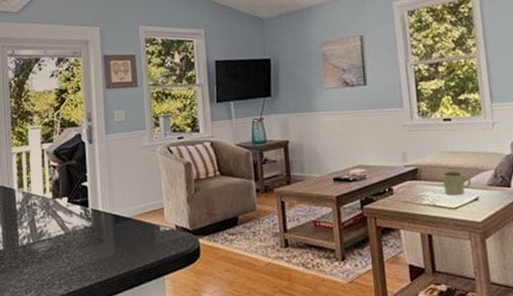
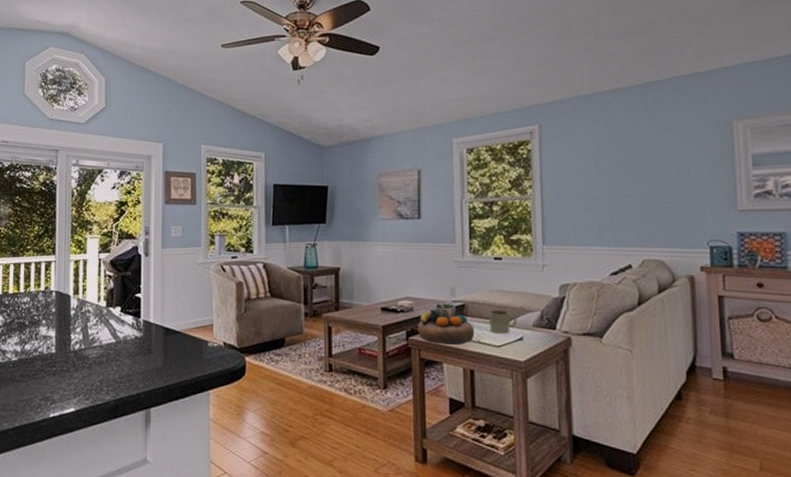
decorative bowl: none [371,168,430,211] -> present [417,303,475,345]

